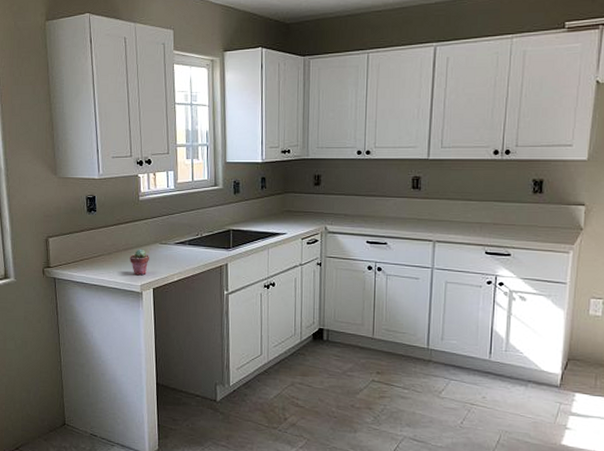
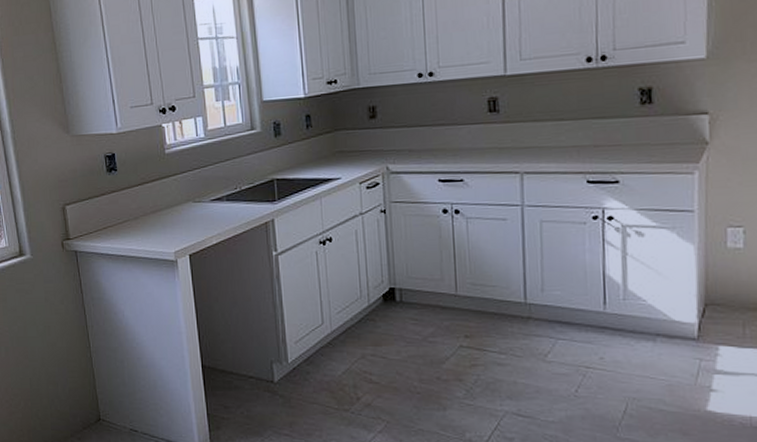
potted succulent: present [130,249,149,276] -> none [159,210,182,241]

